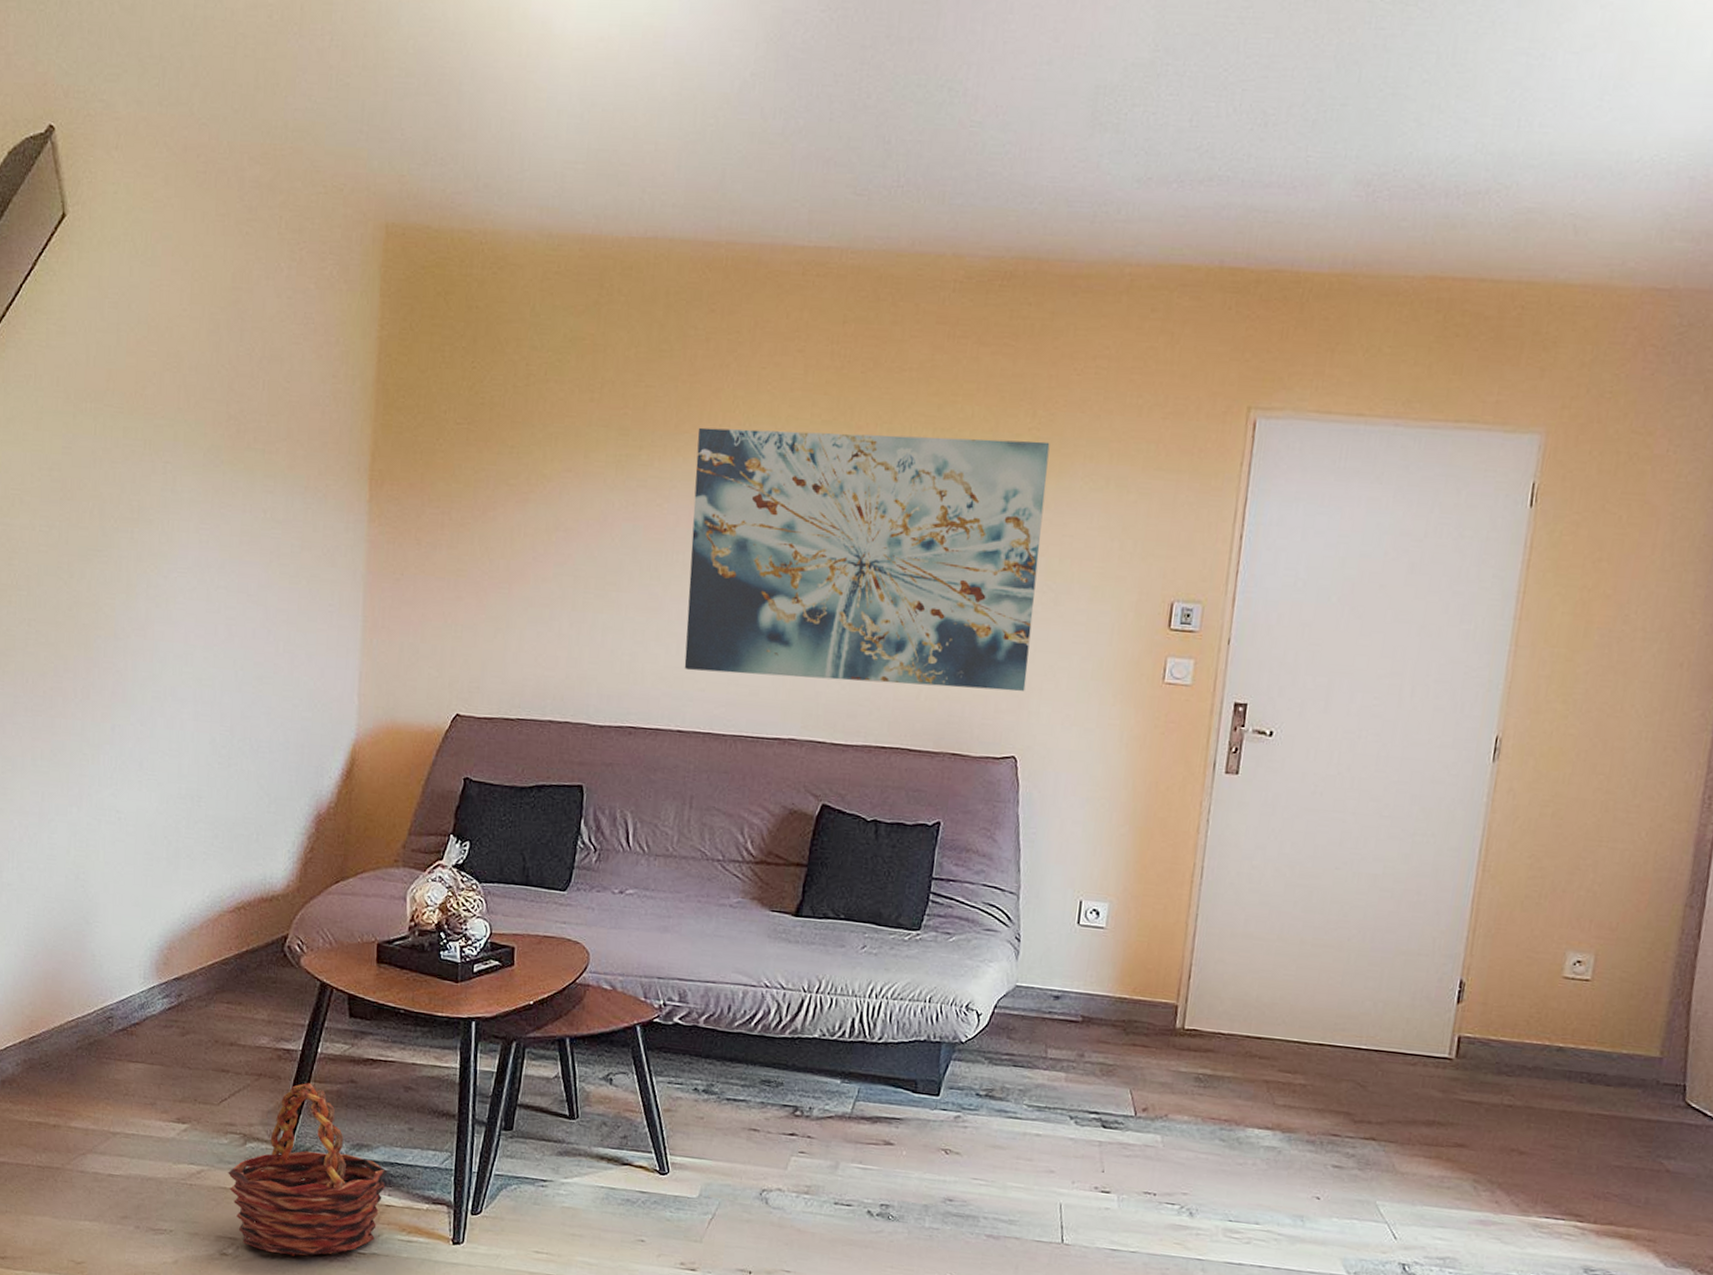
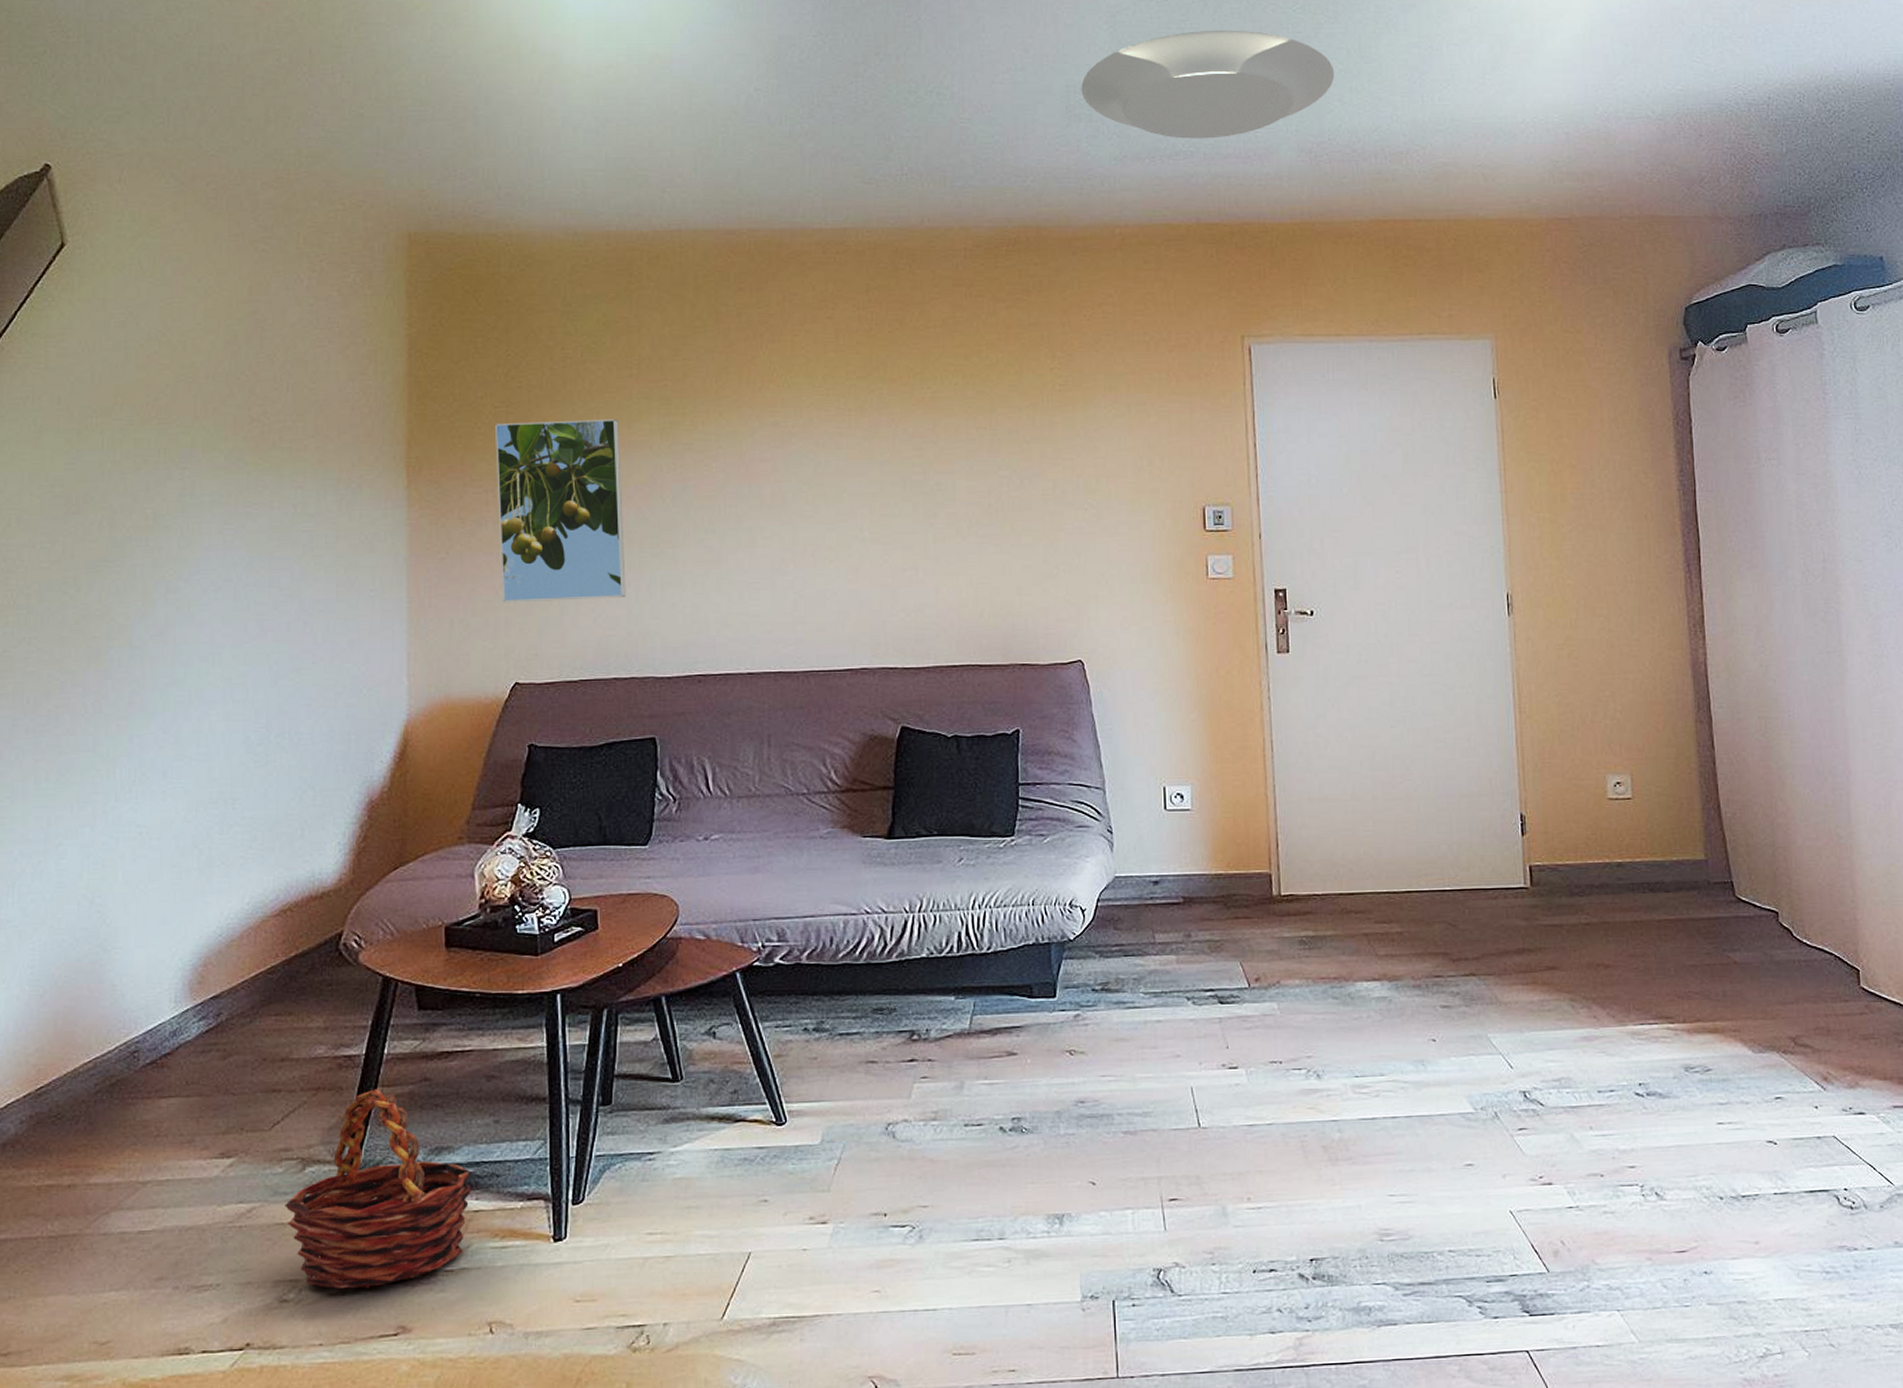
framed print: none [450,441,576,639] -> present [495,418,626,603]
wall art: present [684,427,1050,692] -> none [738,379,1082,615]
ceiling light: none [1111,21,1417,162] -> present [1081,30,1335,139]

